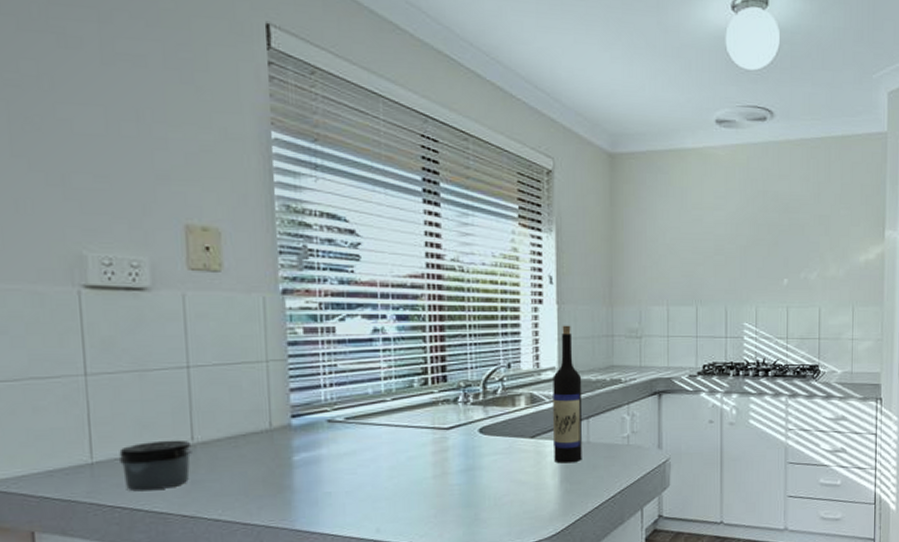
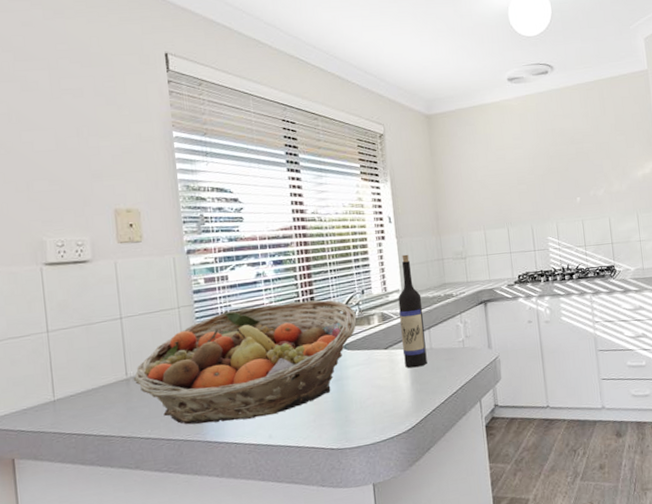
jar: present [118,440,192,492] -> none [73,376,127,421]
fruit basket: none [201,369,499,509] -> present [133,300,357,425]

